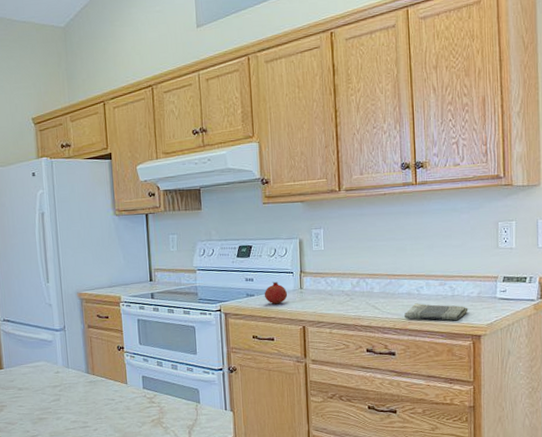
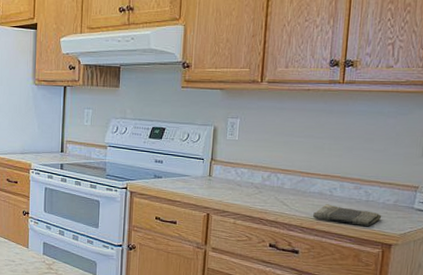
fruit: present [264,281,288,304] -> none [171,166,196,189]

